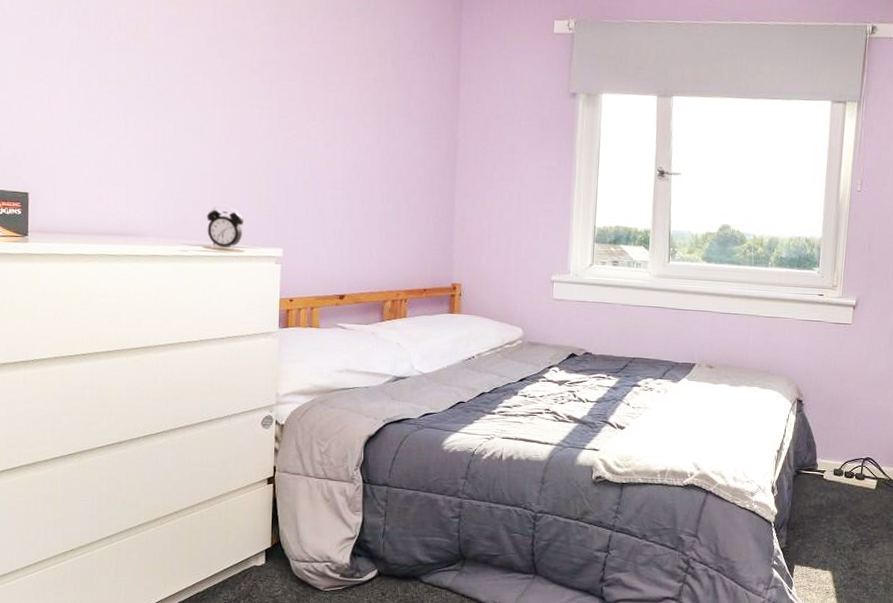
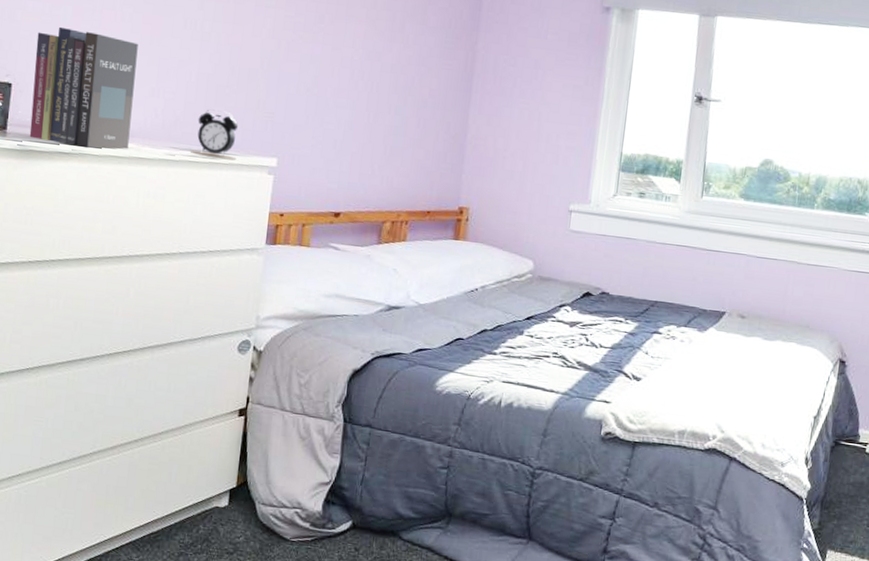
books: none [48,136,144,250] -> present [29,26,138,150]

